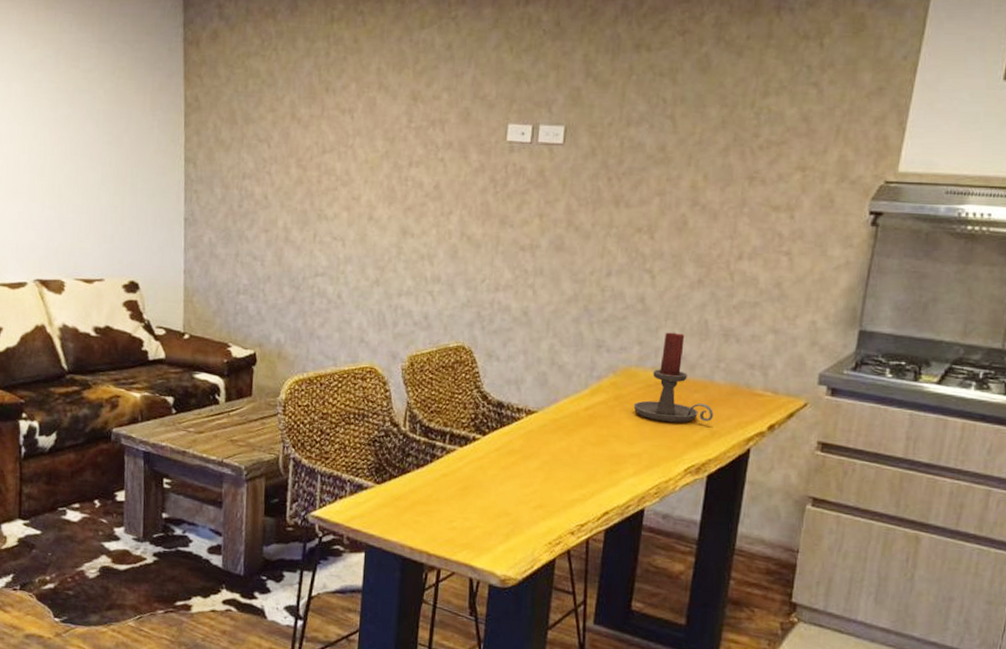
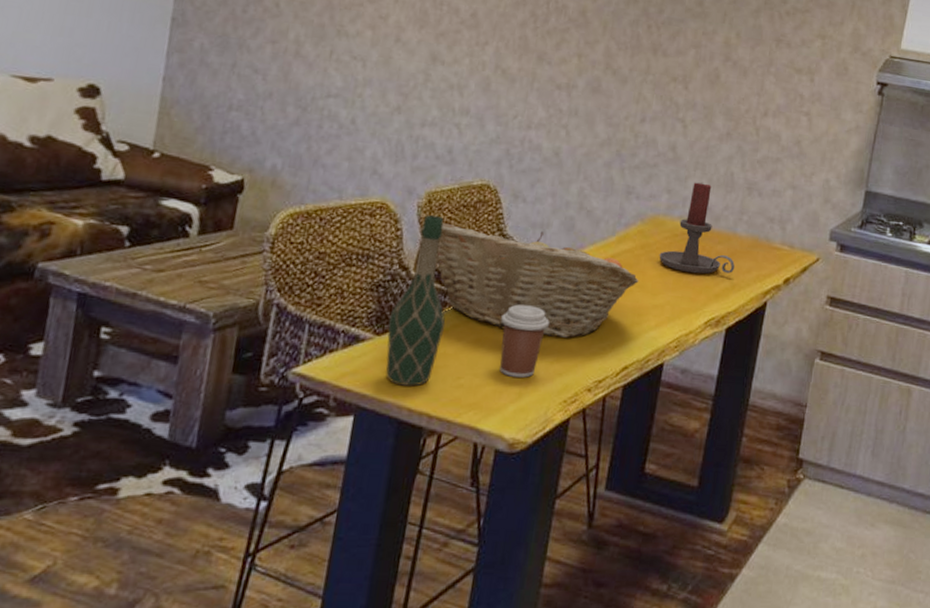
wine bottle: none [386,377,436,528] -> present [386,215,446,387]
fruit basket: none [421,384,614,486] -> present [435,224,639,338]
coffee cup: none [485,455,530,522] -> present [499,304,549,378]

